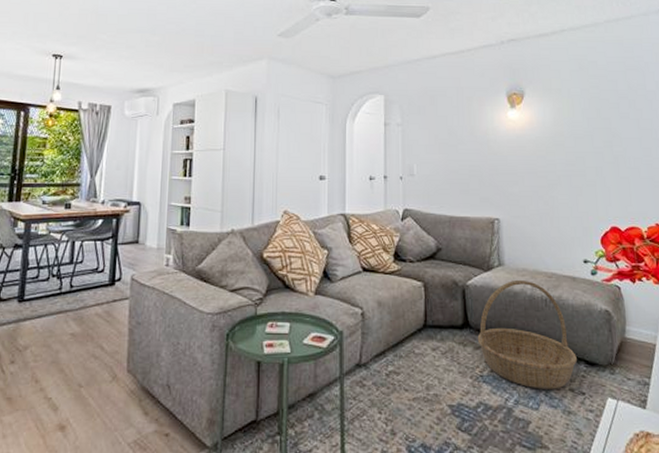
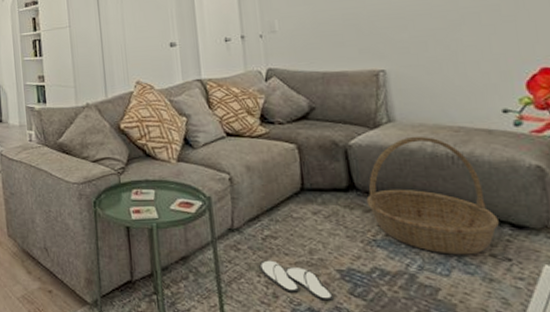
slippers: none [381,396,444,436] -> present [259,260,334,301]

